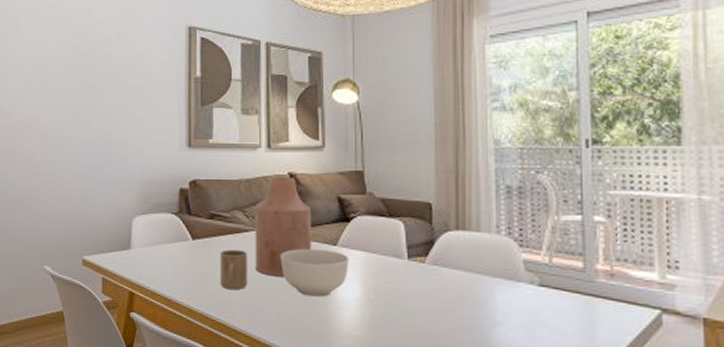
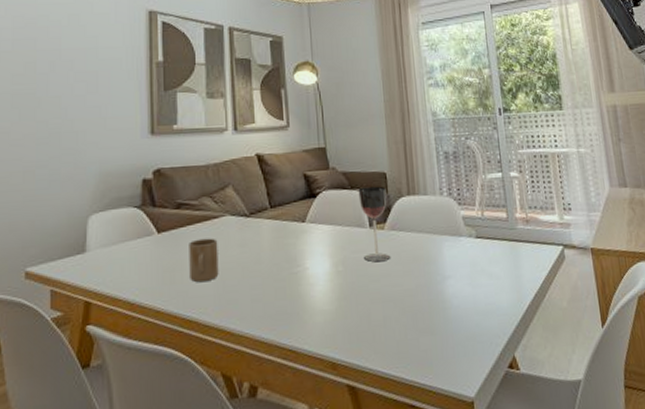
vase: present [255,177,312,277] -> none [224,158,282,262]
bowl: present [280,248,349,297] -> none [251,227,318,277]
wineglass: none [397,216,431,297] -> present [358,186,390,262]

